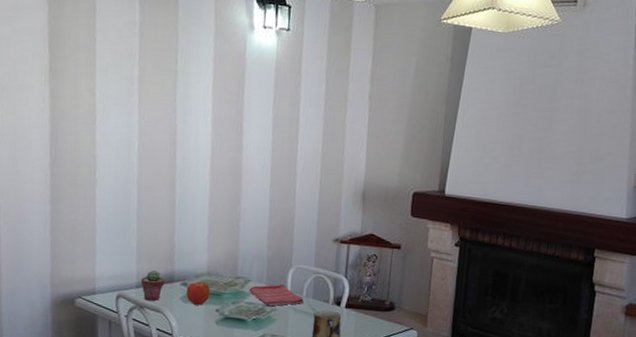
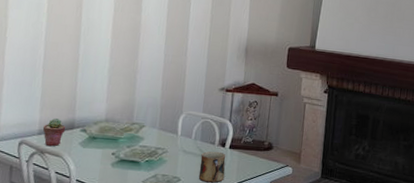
apple: present [186,281,211,305] -> none [85,127,108,149]
dish towel: present [249,284,304,307] -> none [143,129,193,149]

